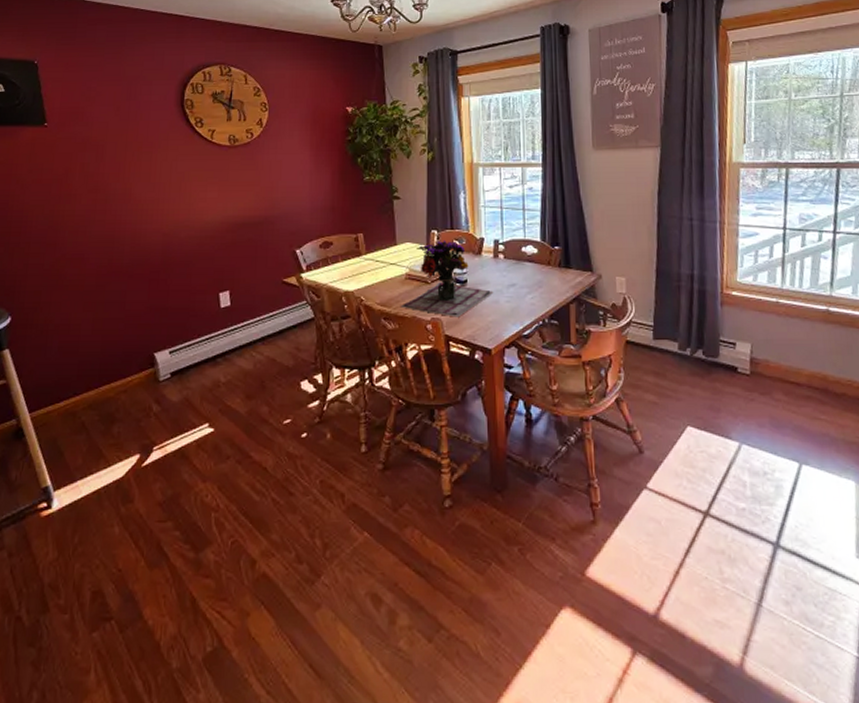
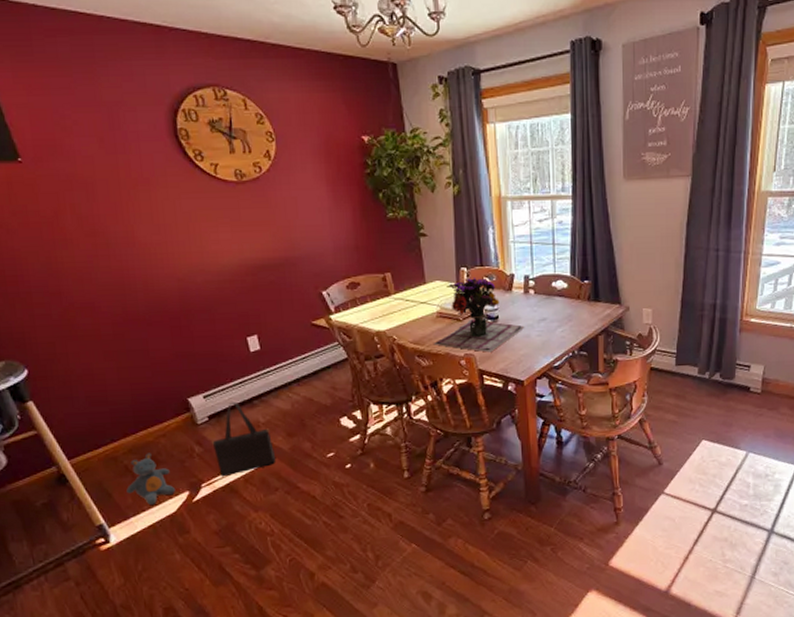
stuffed animal: none [79,409,127,467] -> present [126,453,176,505]
tote bag: none [170,358,232,440] -> present [212,401,276,477]

